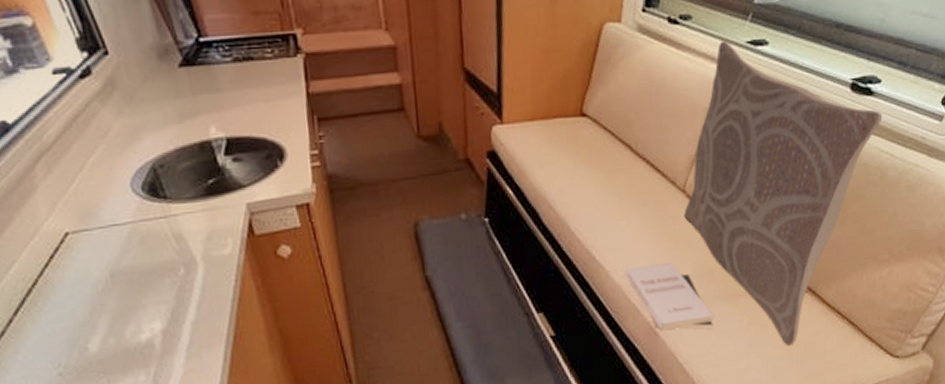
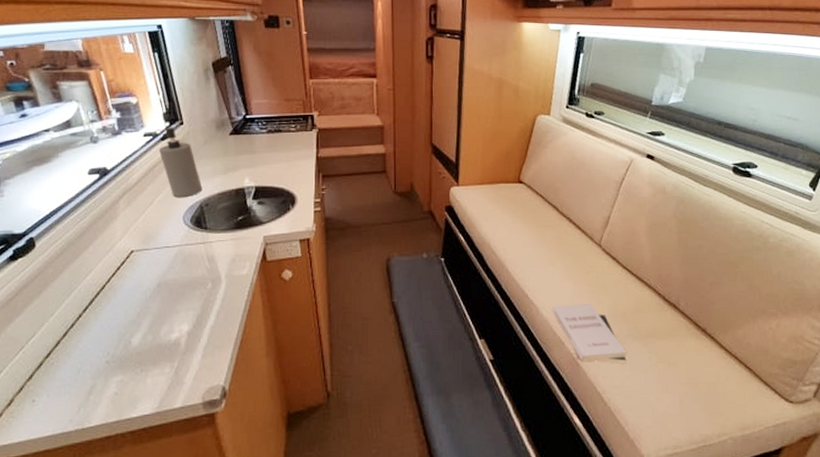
soap dispenser: none [63,58,152,159] -> present [151,127,203,198]
pillow: present [684,41,883,347] -> none [600,131,761,385]

